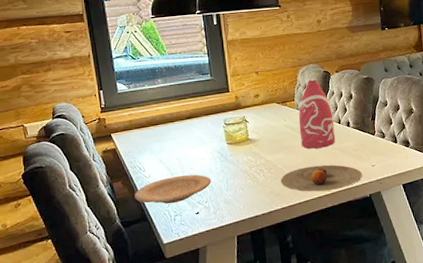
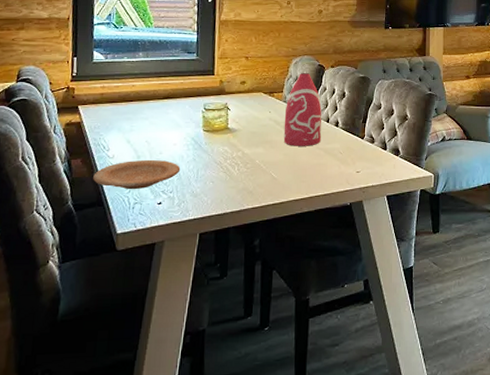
plate: present [280,164,362,192] -> none [255,165,345,194]

